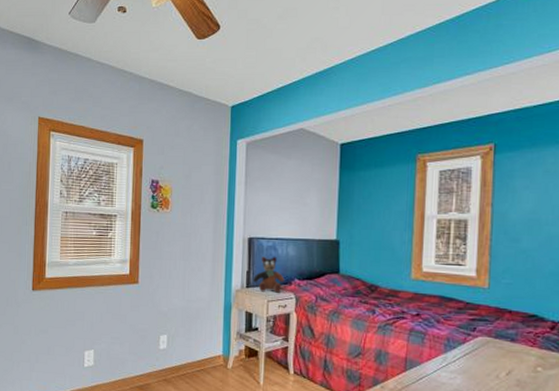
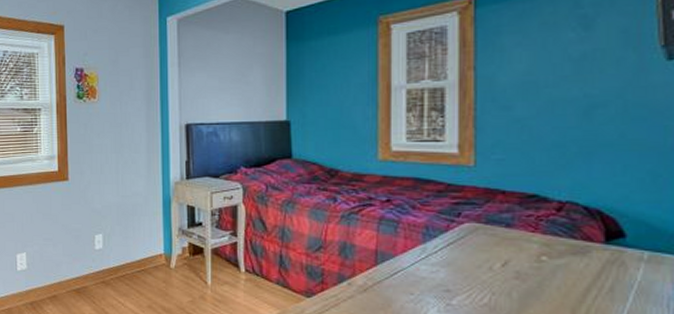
stuffed animal: present [252,256,285,293] -> none [192,142,229,183]

